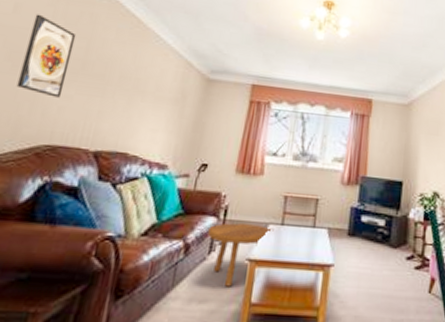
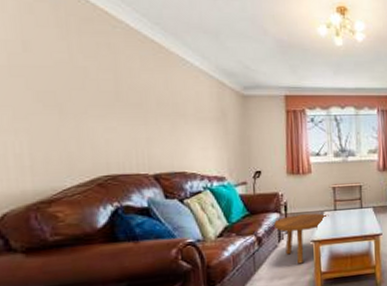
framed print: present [16,14,76,98] -> none [49,50,105,131]

